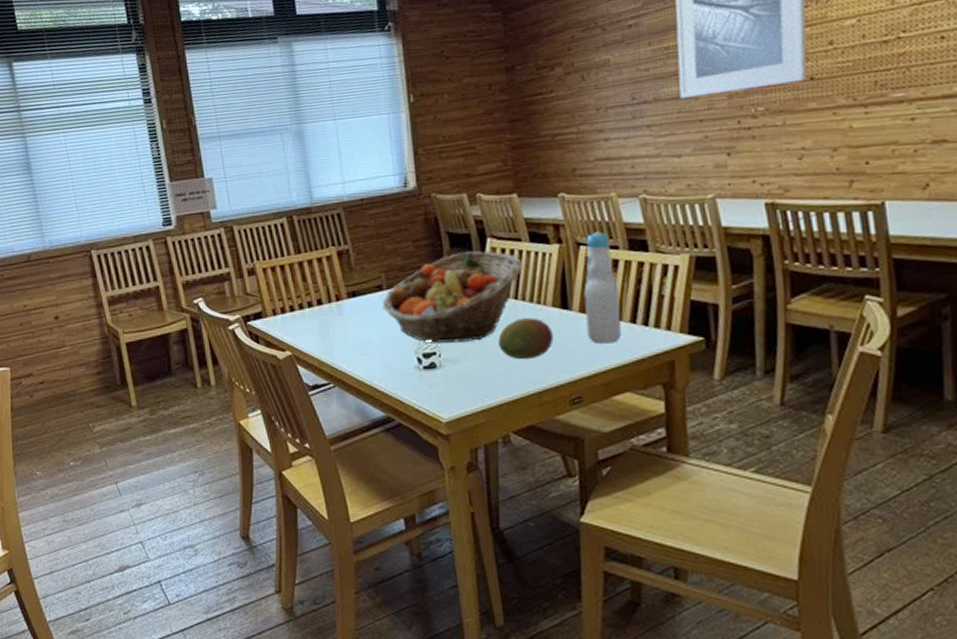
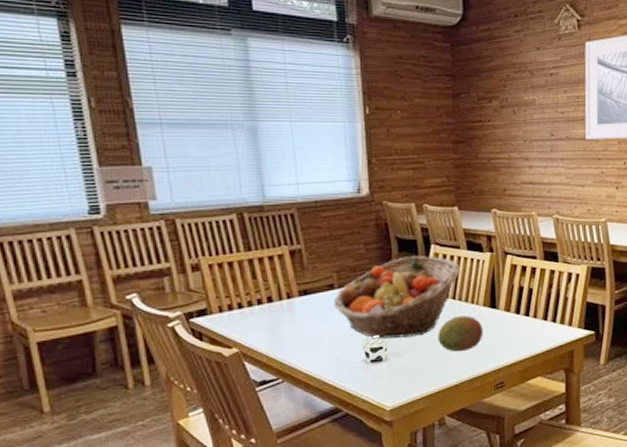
bottle: present [584,231,622,344] -> none [509,243,536,337]

